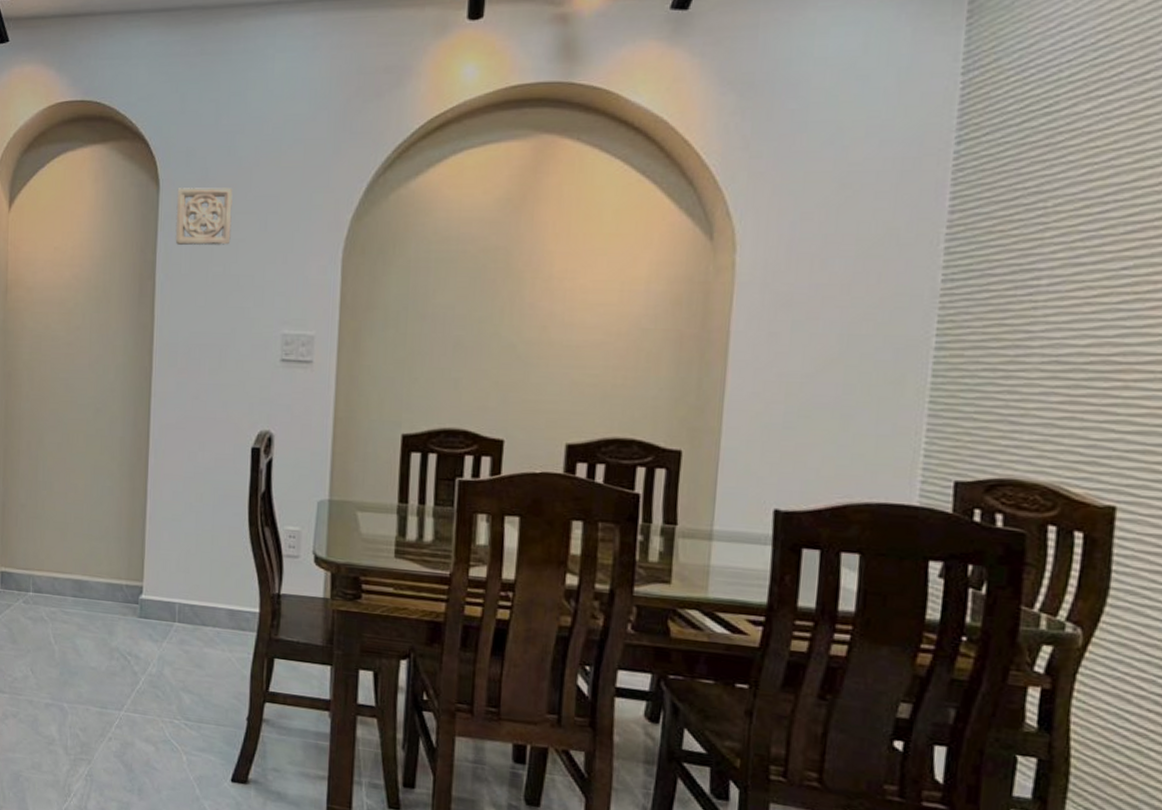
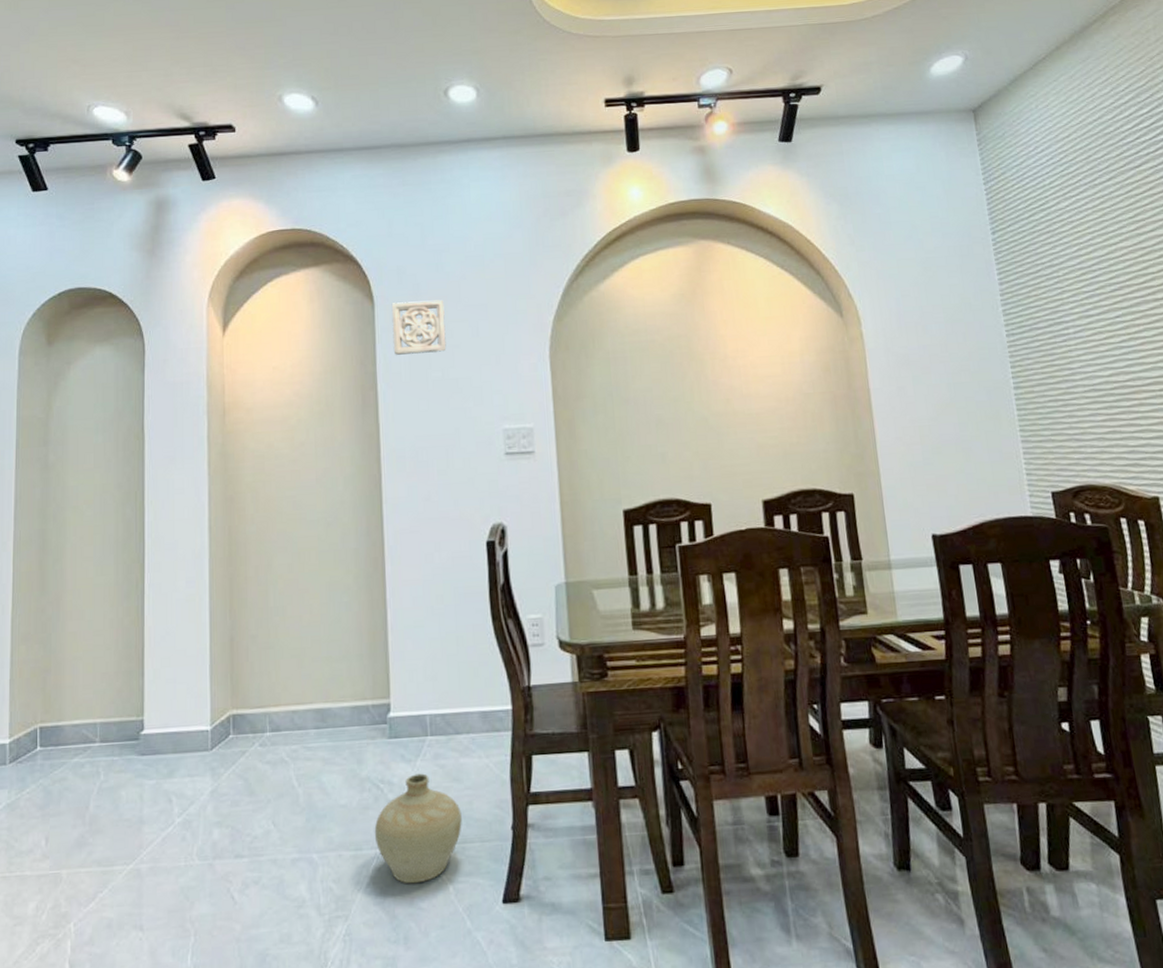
ceramic jug: none [119,653,201,748] -> present [374,773,462,884]

